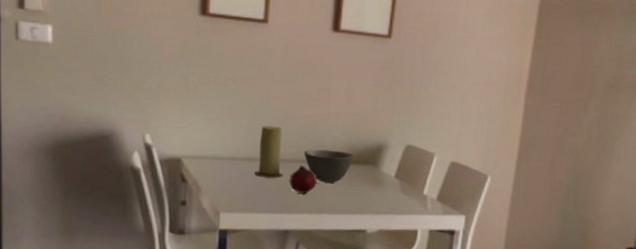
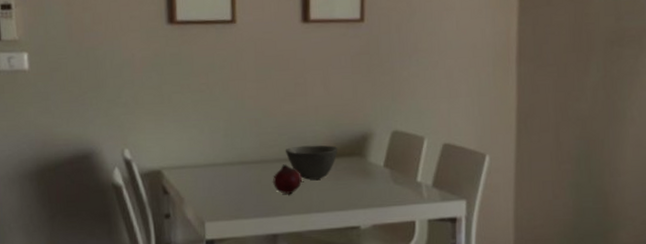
candle: present [254,125,283,178] -> none [236,126,266,181]

